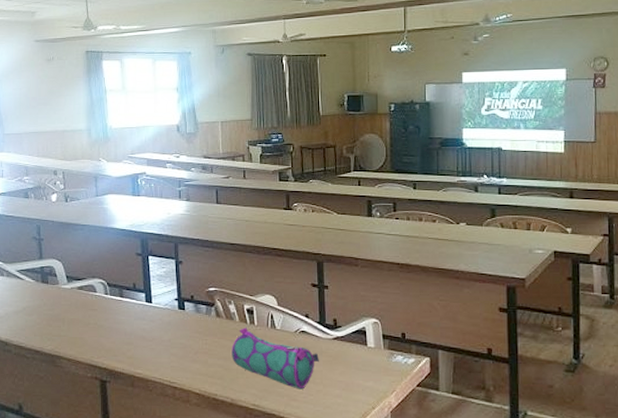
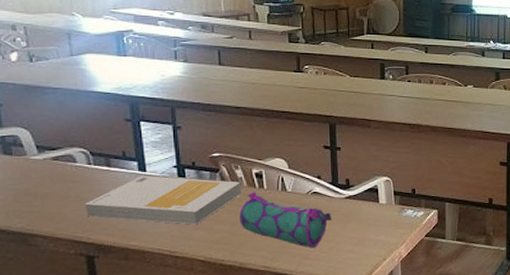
book: none [101,307,234,357] -> present [84,176,242,225]

